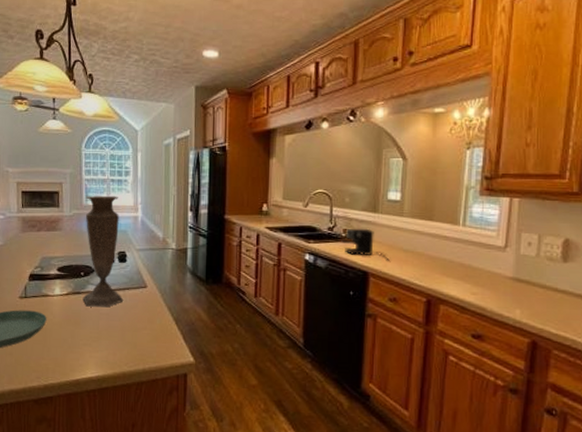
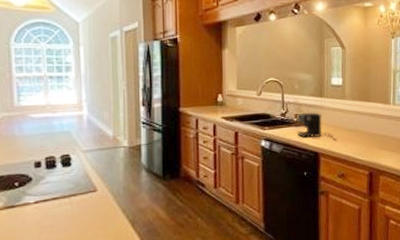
vase: present [82,195,124,307] -> none [17,94,70,221]

